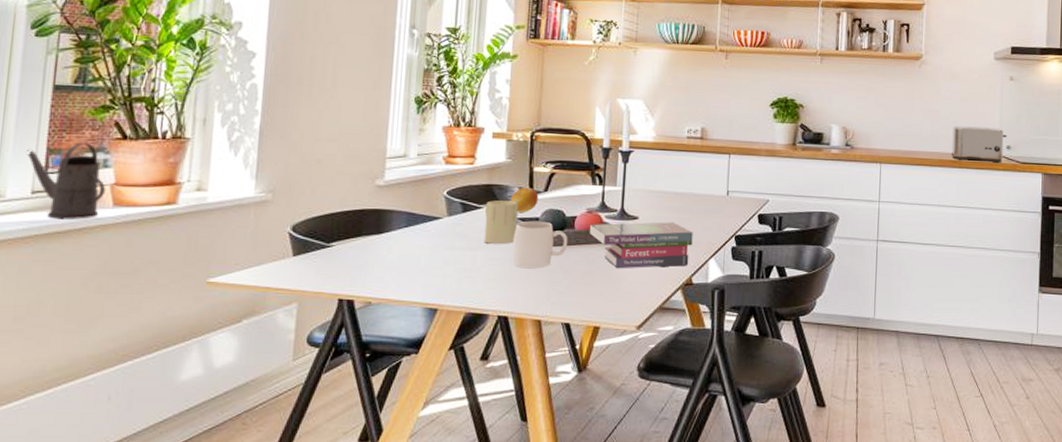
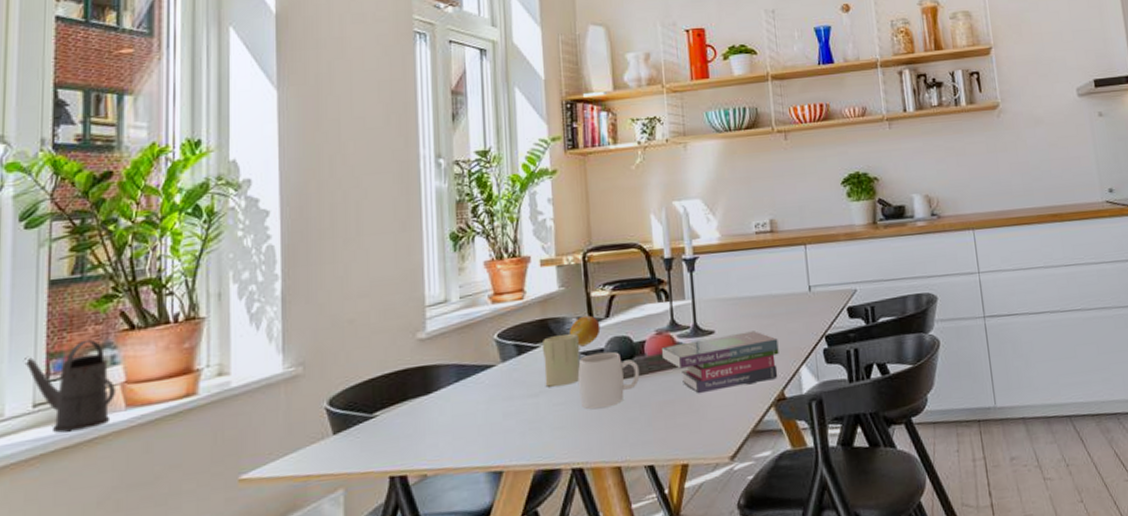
toaster: present [951,126,1007,163] -> none [1046,170,1107,214]

